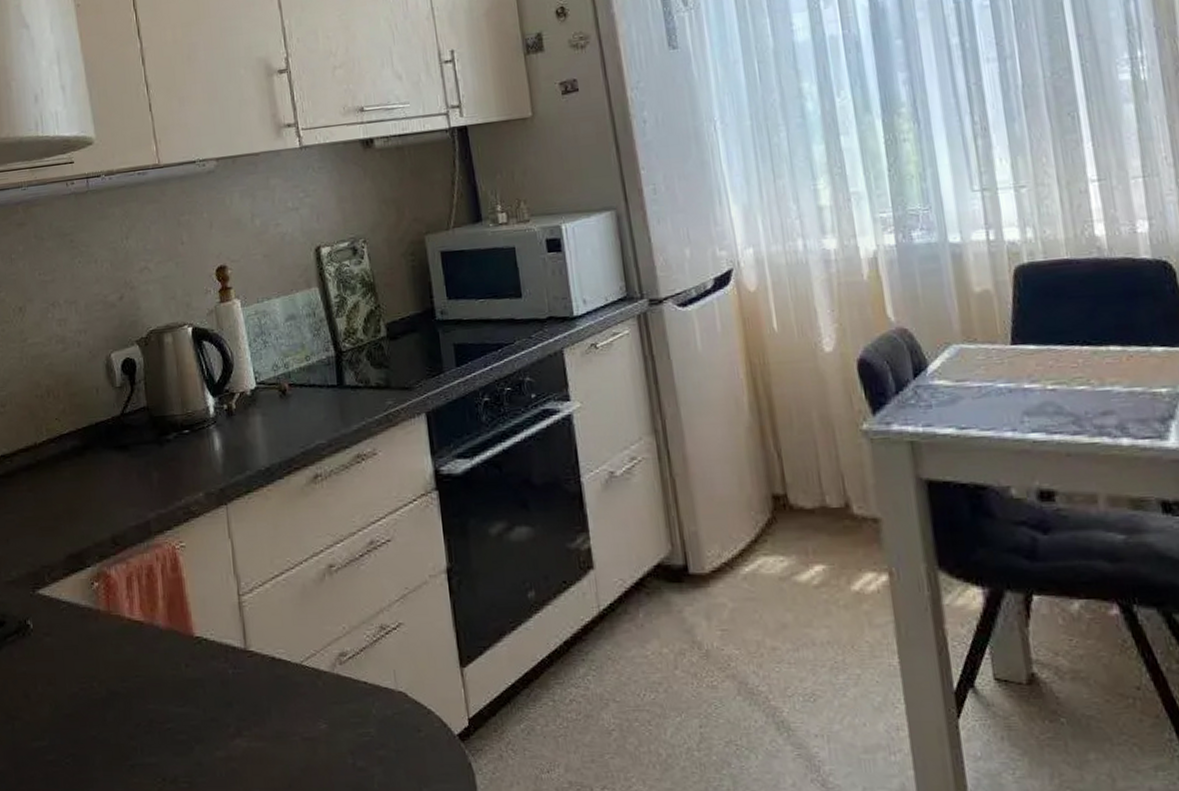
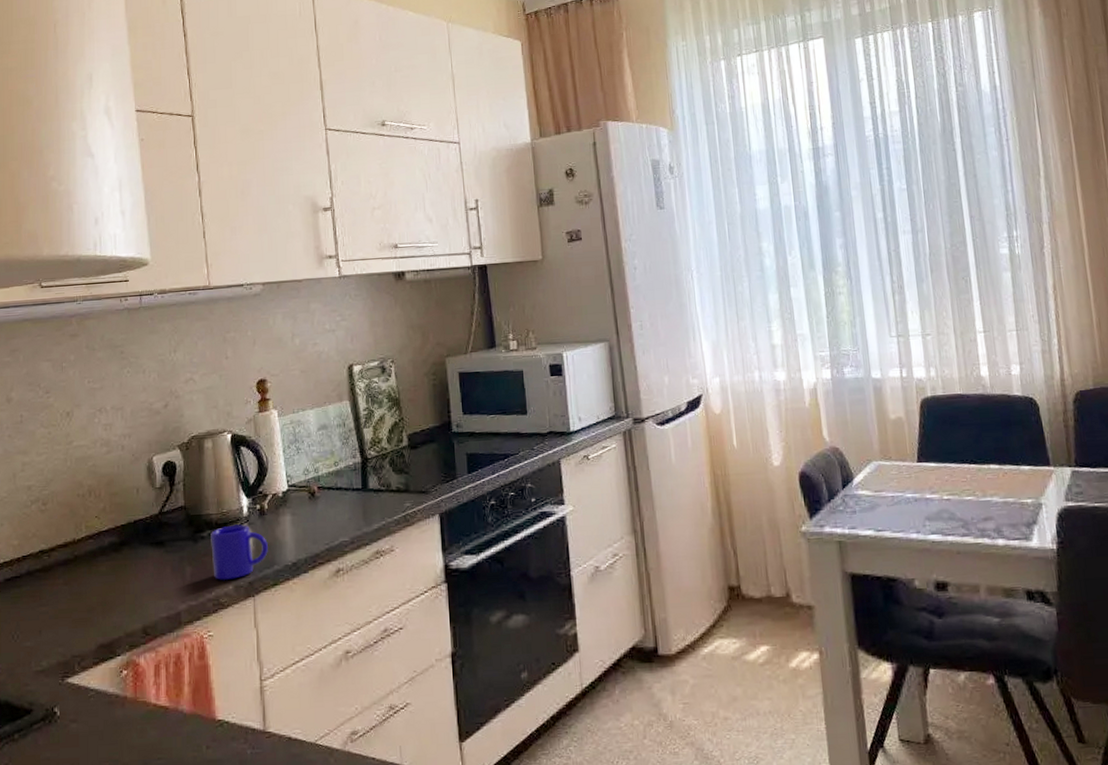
mug: none [176,426,239,487] -> present [210,524,268,580]

